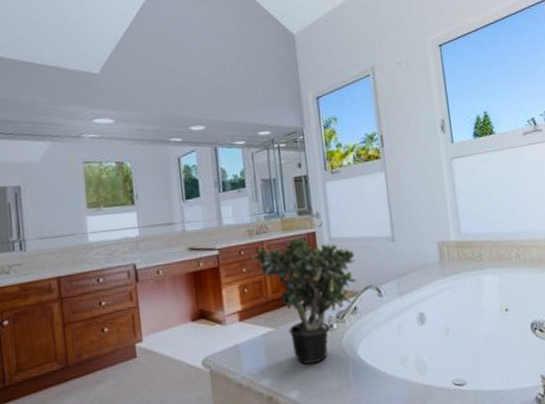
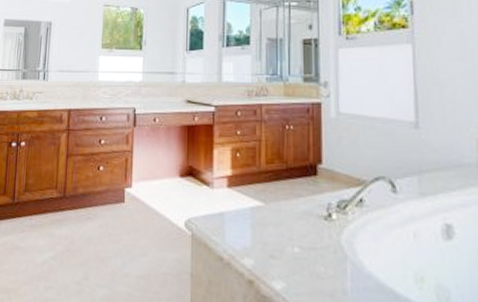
potted plant: present [251,235,357,364] -> none [247,105,366,255]

